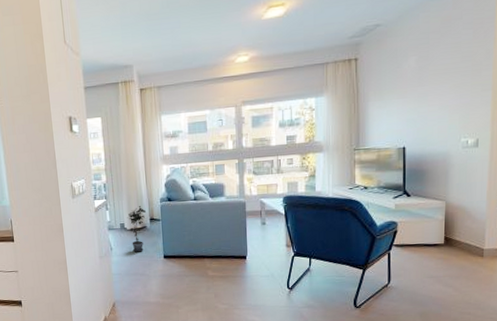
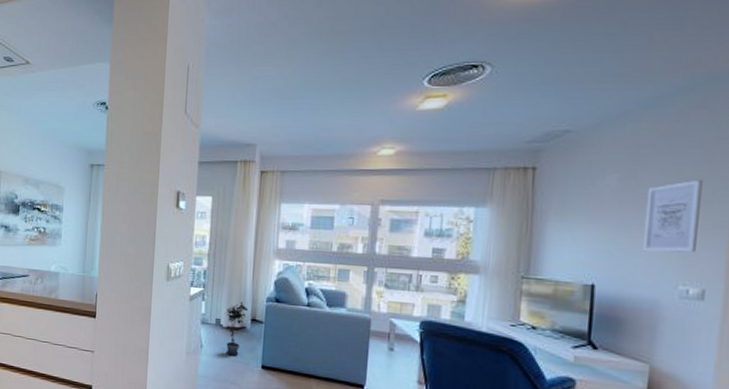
wall art: none [435,53,473,116] -> present [641,179,703,253]

